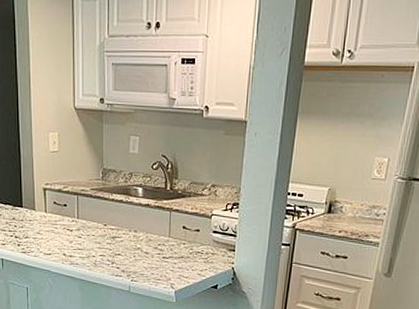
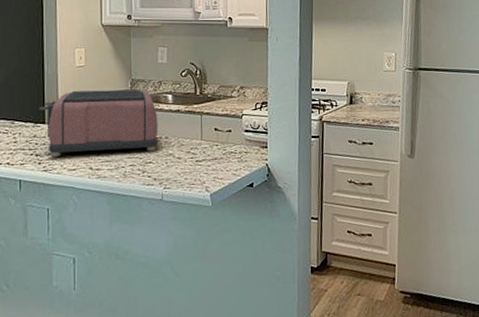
toaster: none [17,177,128,243] -> present [39,89,158,157]

